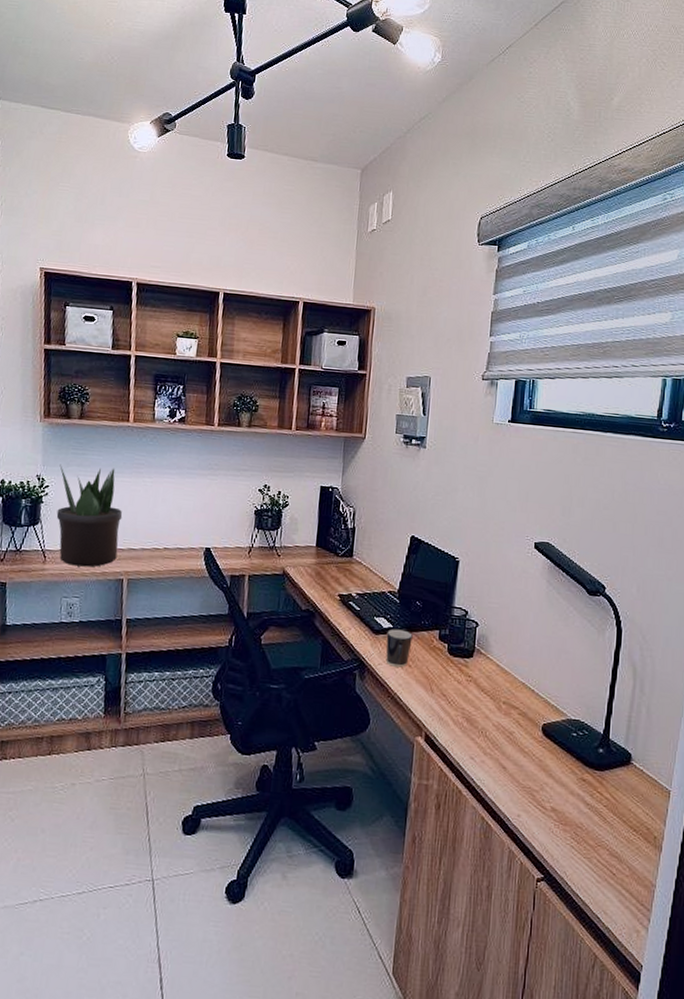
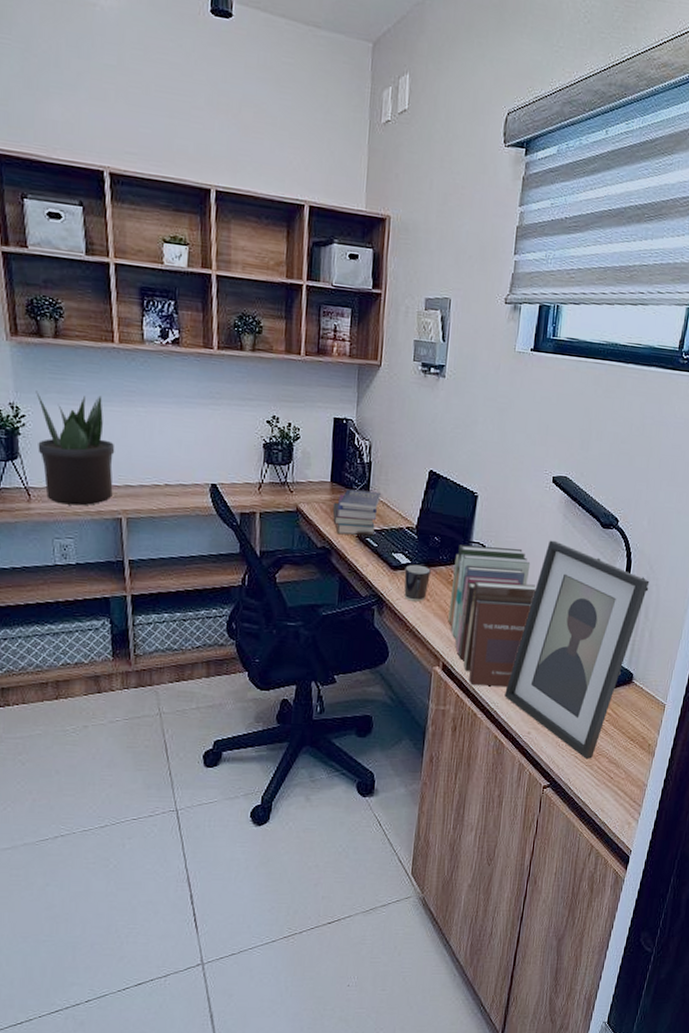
books: none [317,553,365,600] -> present [332,489,382,536]
books: none [430,610,521,763] -> present [448,545,536,688]
picture frame: none [491,606,643,851] -> present [504,540,650,760]

